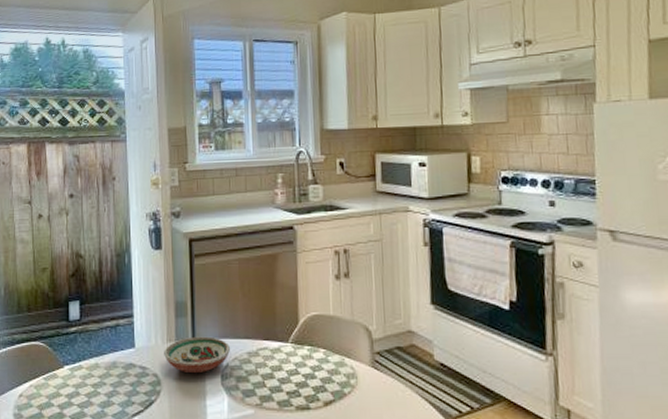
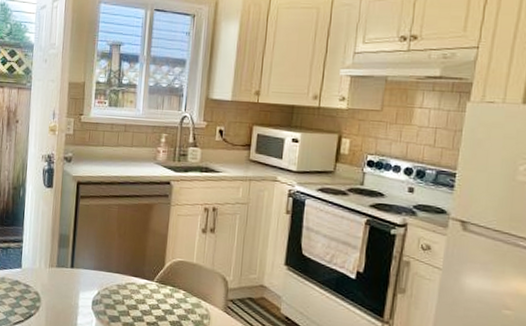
decorative bowl: present [164,336,231,373] -> none [45,265,103,297]

